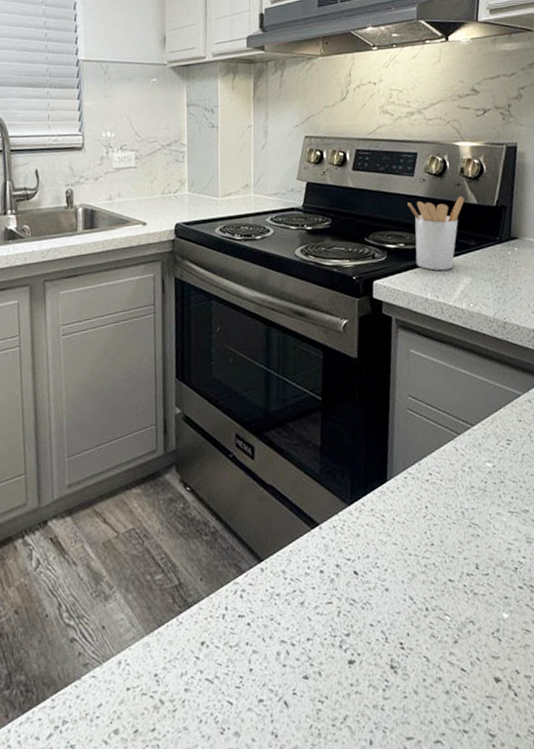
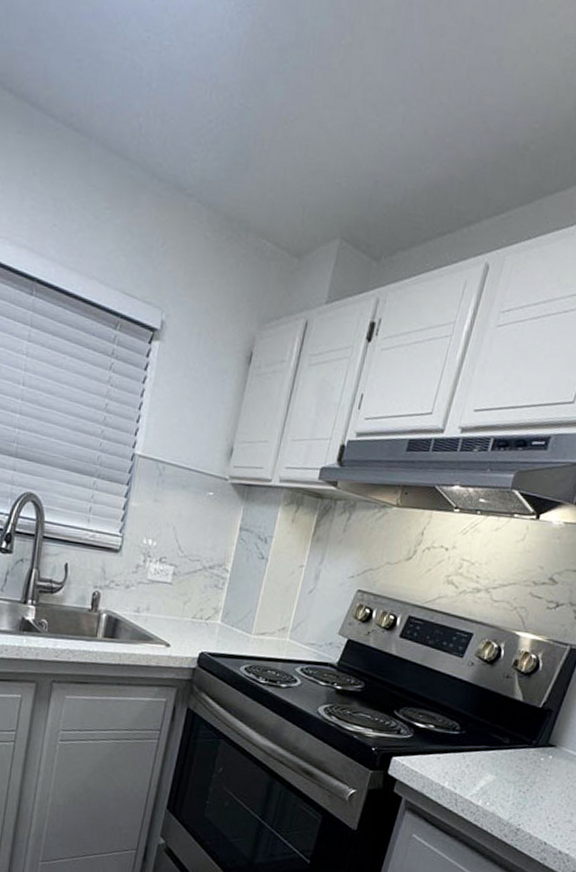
utensil holder: present [407,196,464,271] -> none [441,684,510,763]

